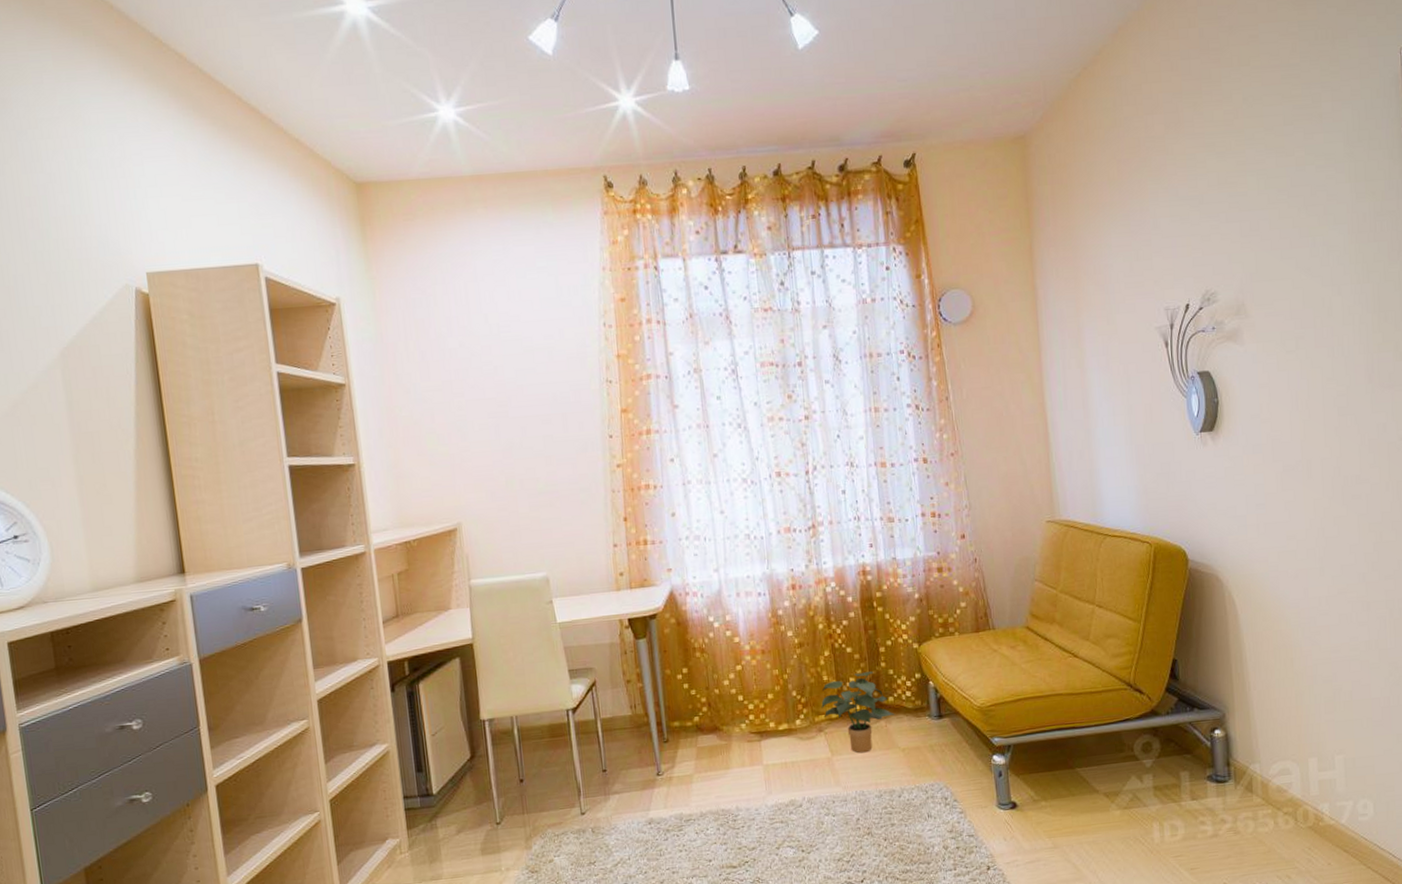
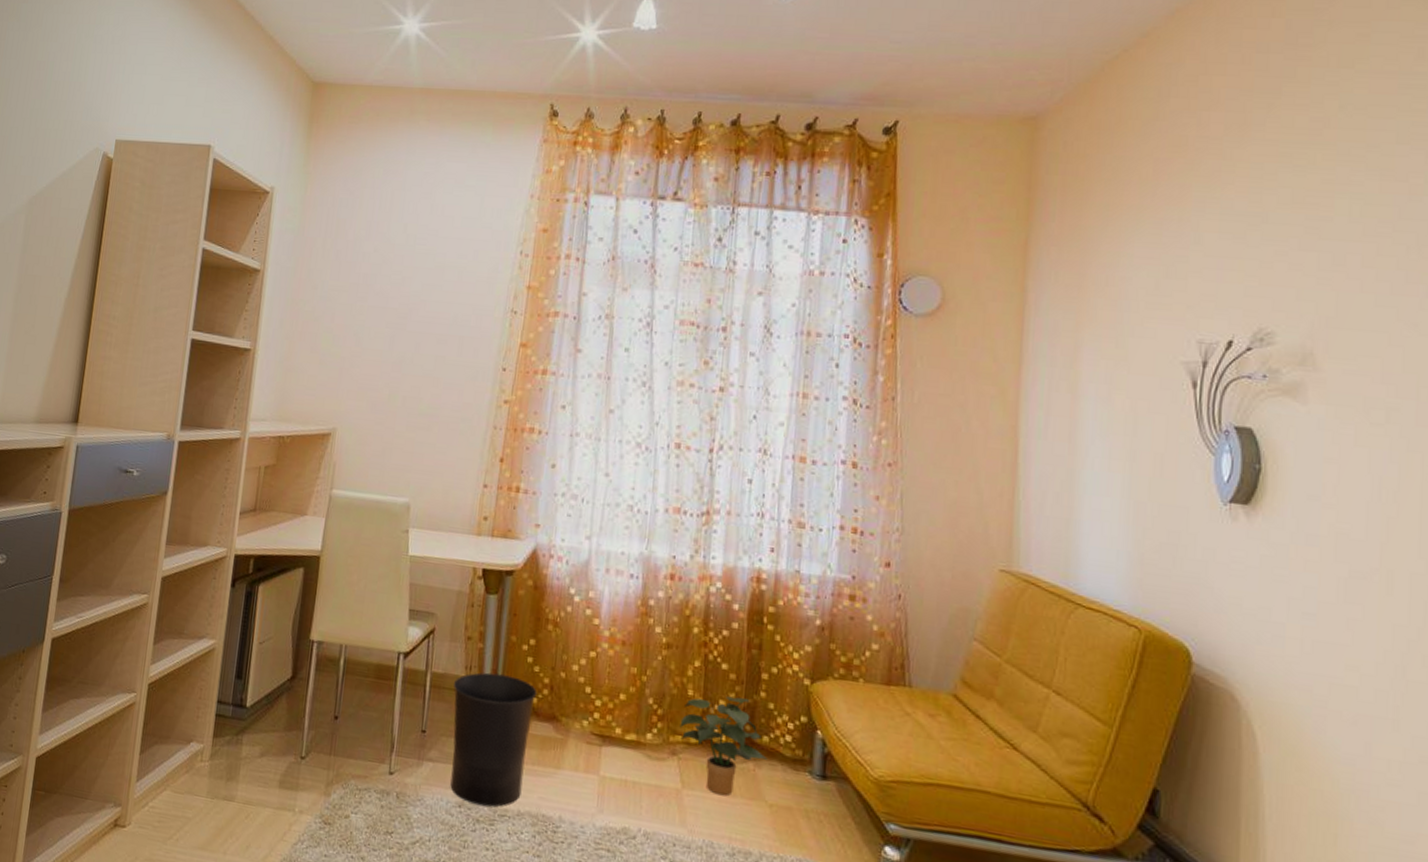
waste bin: none [623,704,701,818] -> present [450,672,537,806]

